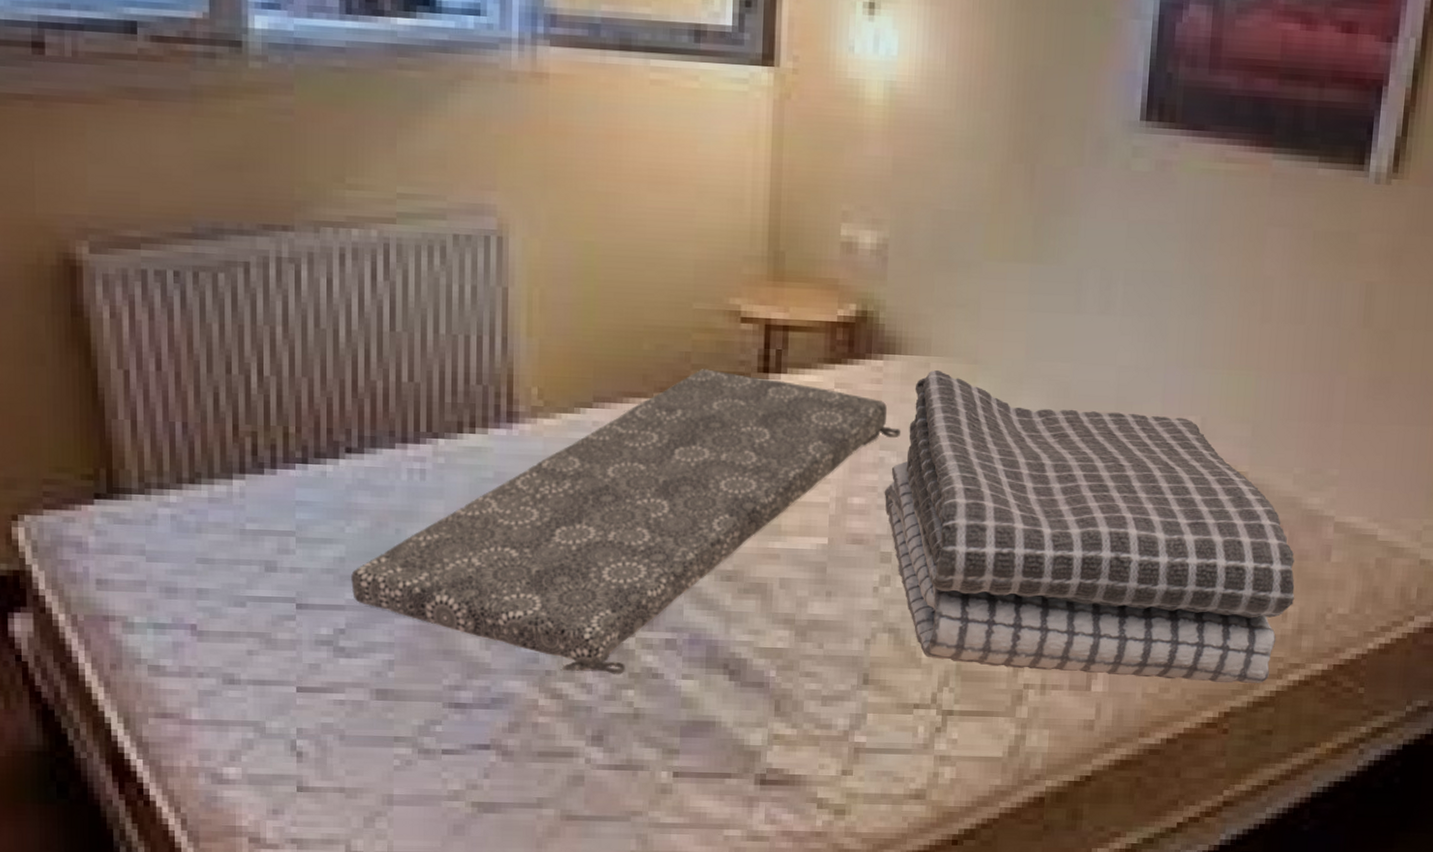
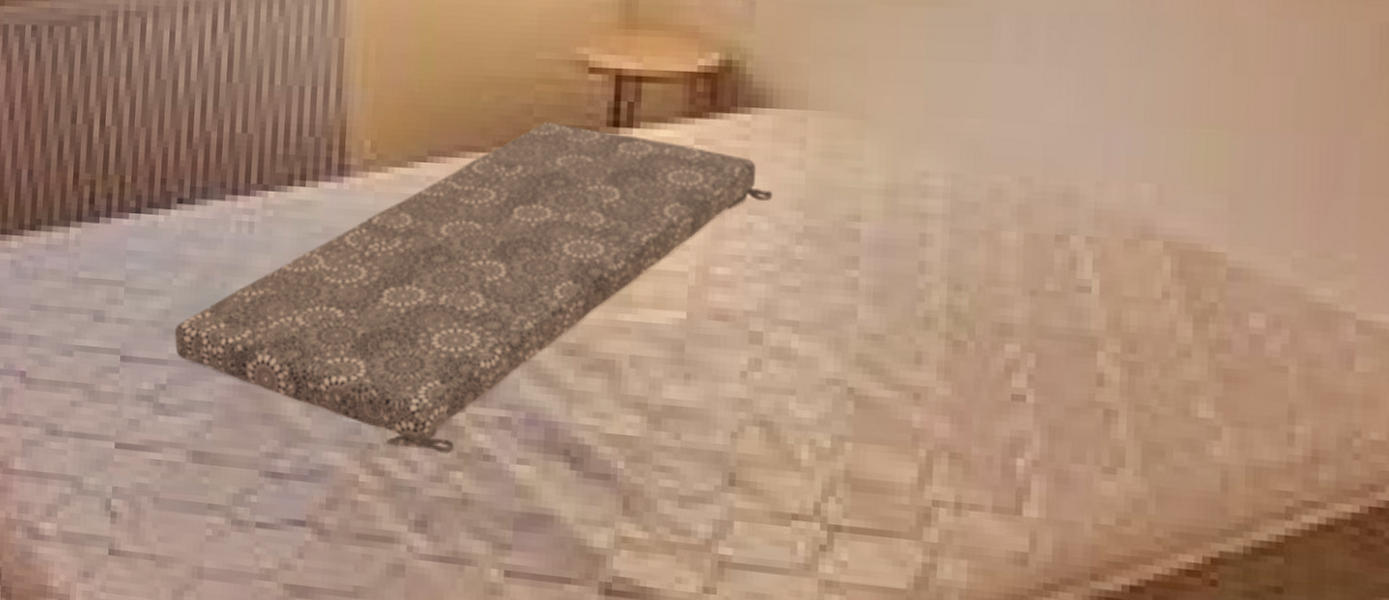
towel: present [884,370,1295,684] -> none [753,126,1305,524]

